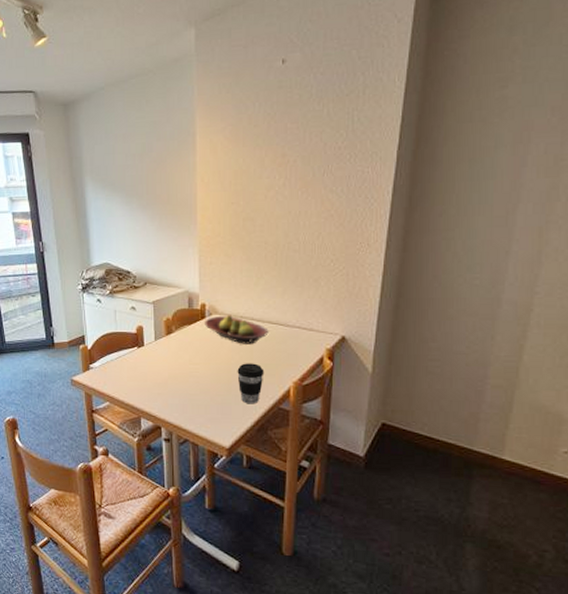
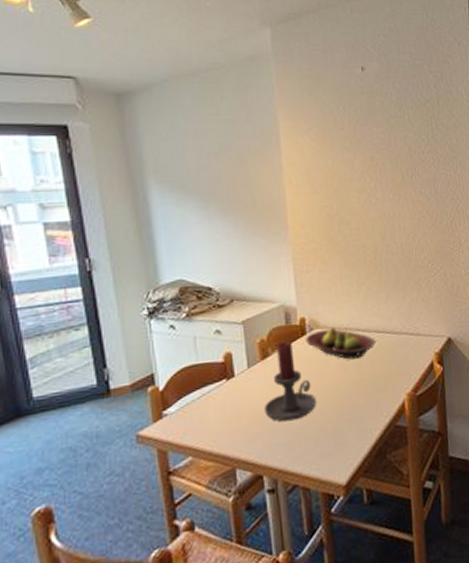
candle holder: none [165,323,210,388] -> present [263,342,317,422]
coffee cup: present [237,363,264,404] -> none [346,379,377,428]

